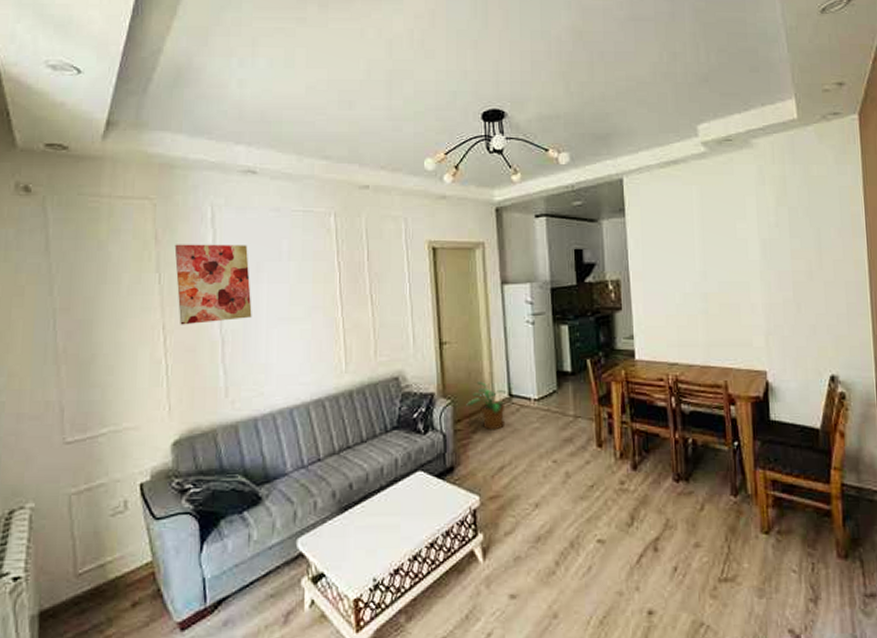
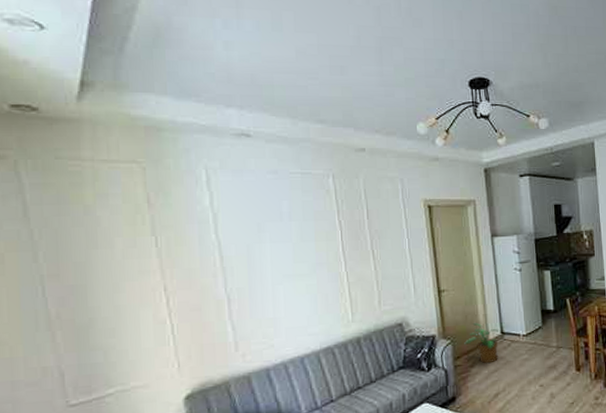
wall art: present [174,244,252,325] -> none [169,206,257,286]

